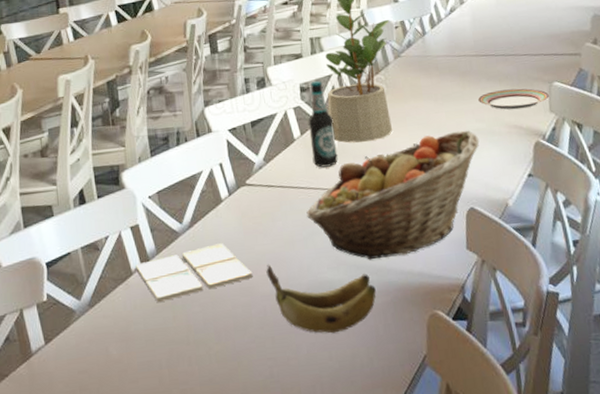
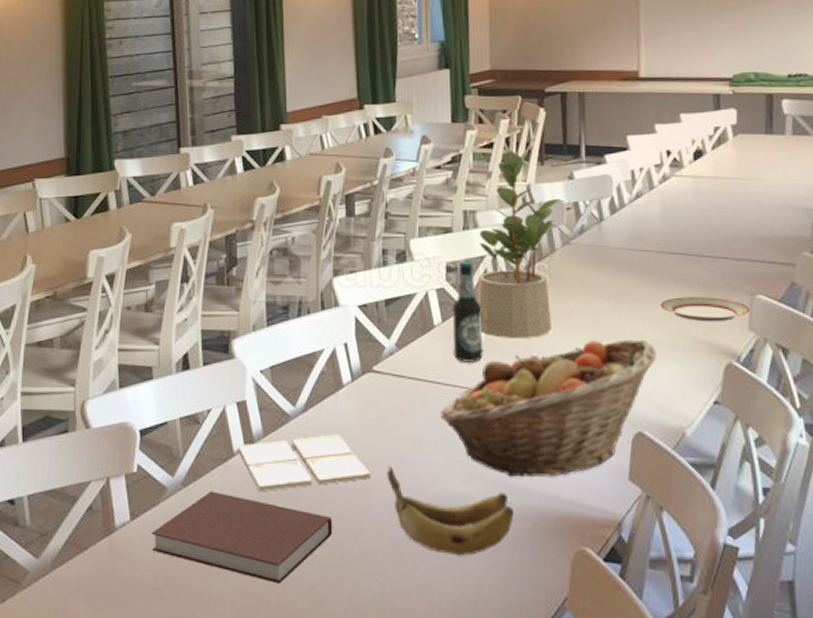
notebook: none [65,308,225,381] -> present [151,491,333,584]

